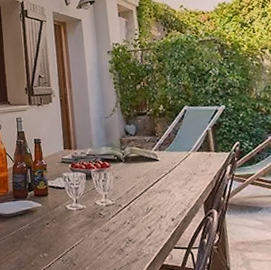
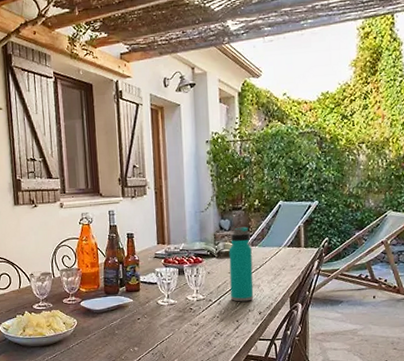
water bottle: none [136,131,165,208] -> present [229,226,254,302]

